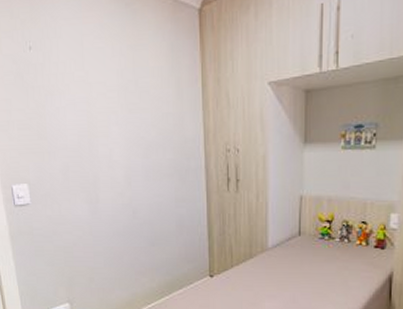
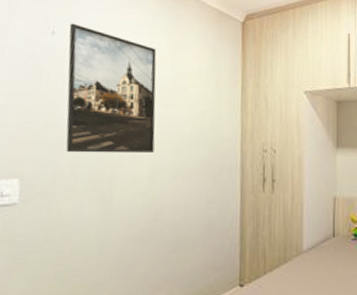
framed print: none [41,35,126,160] -> present [66,23,157,154]

